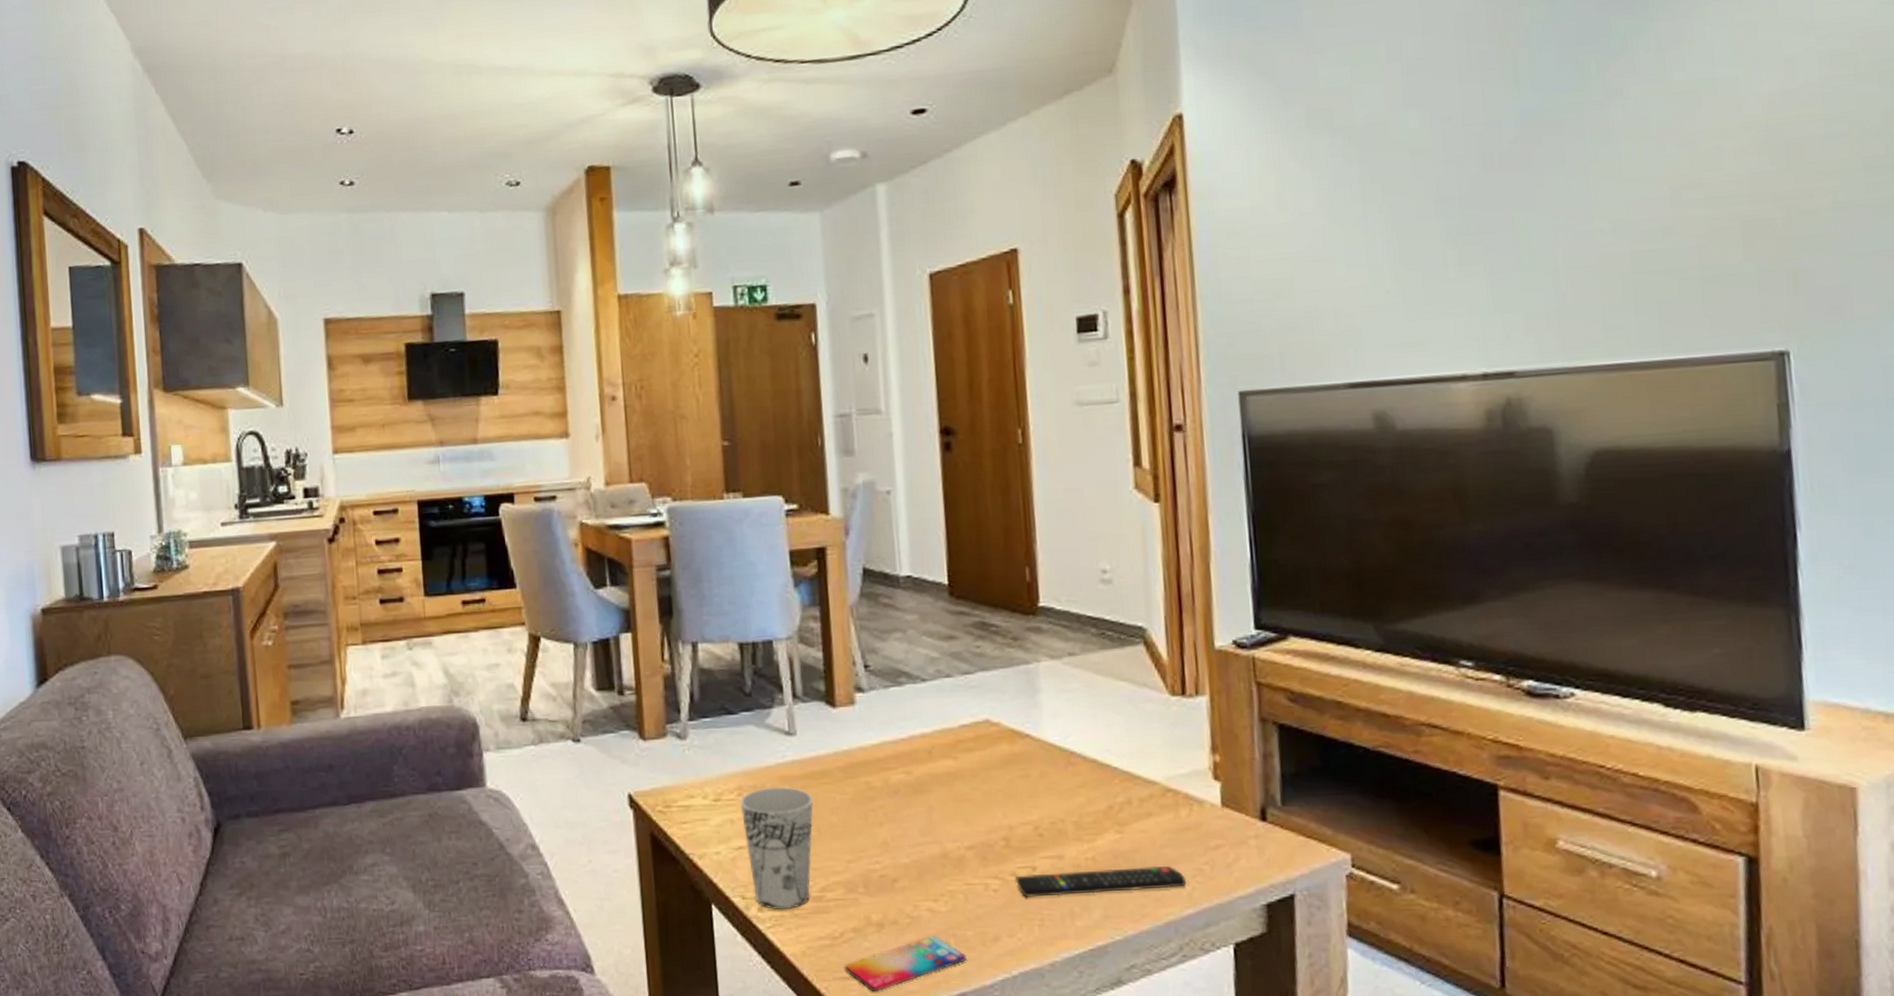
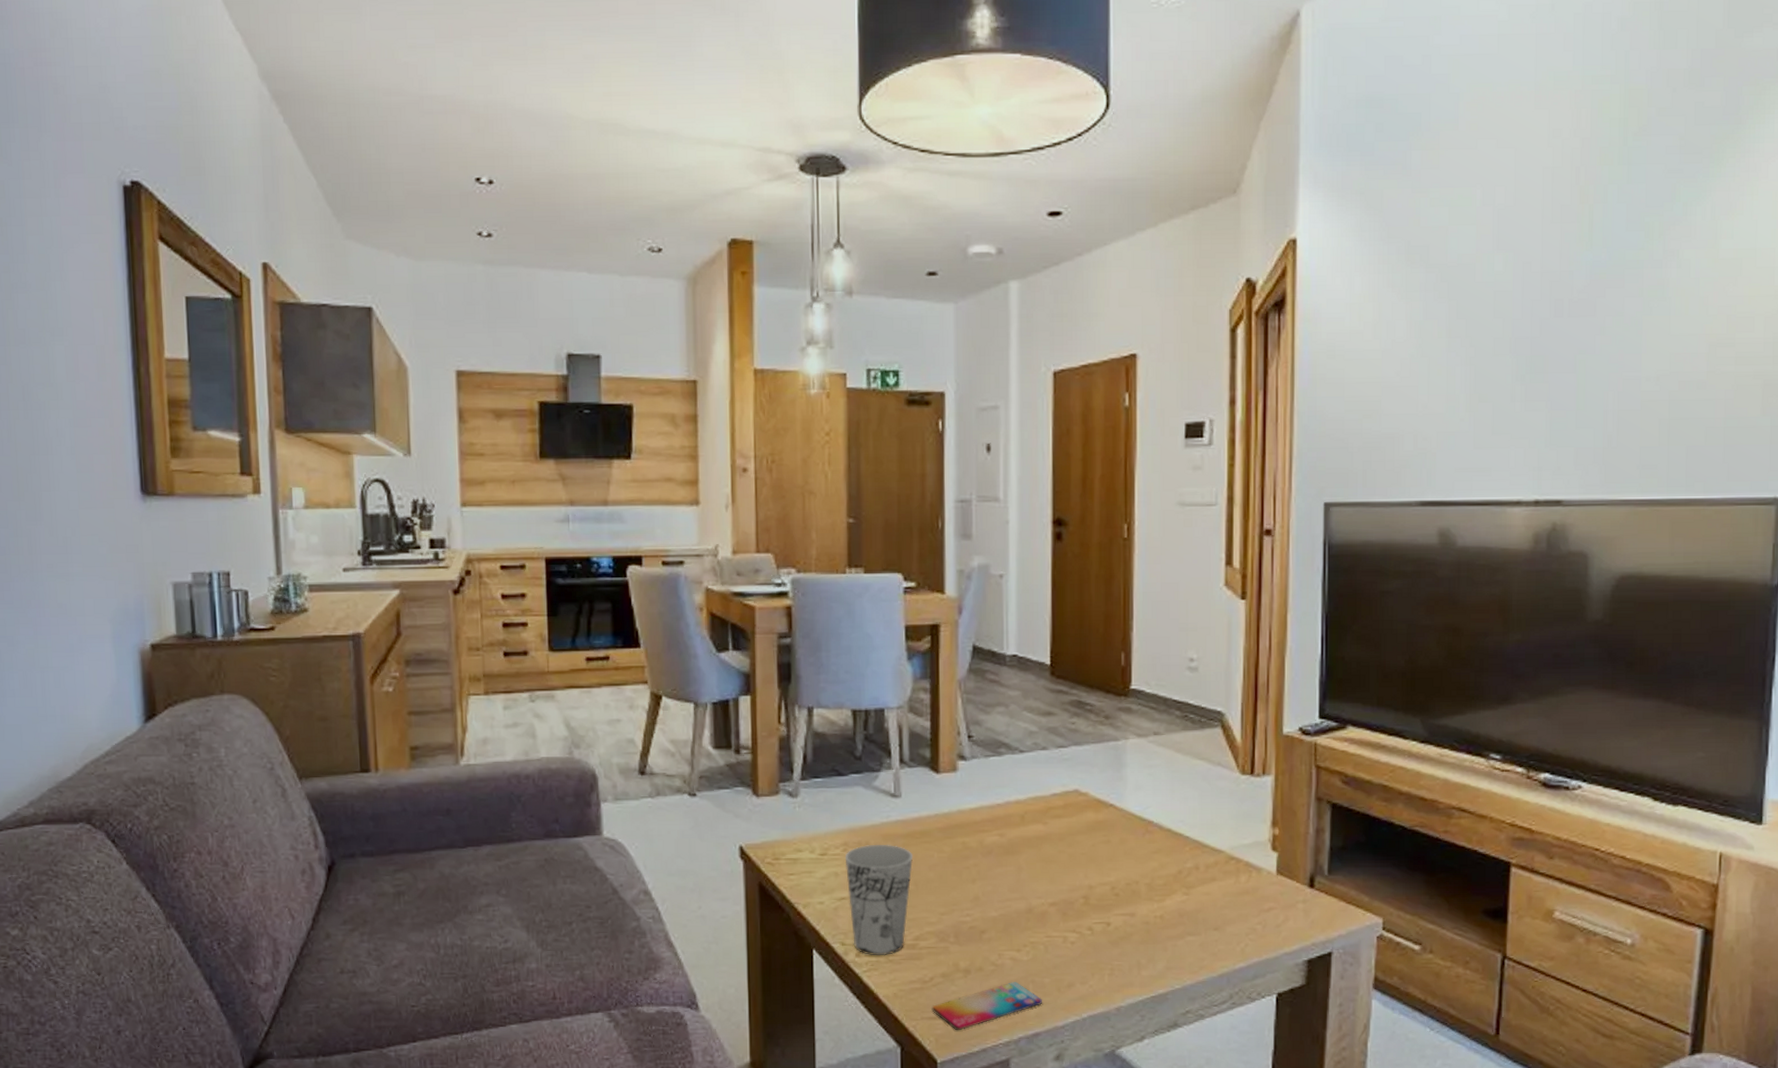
remote control: present [1015,866,1186,897] -> none [1090,924,1240,949]

